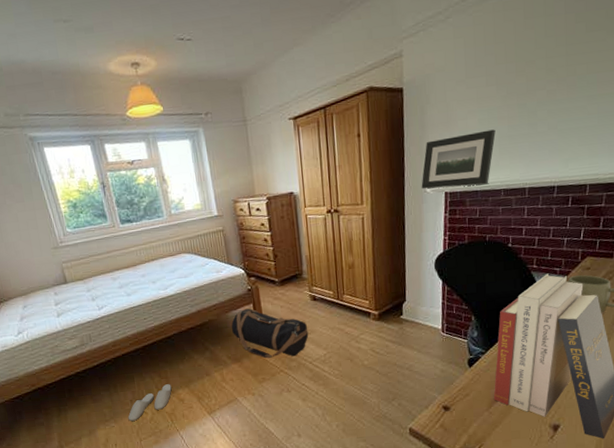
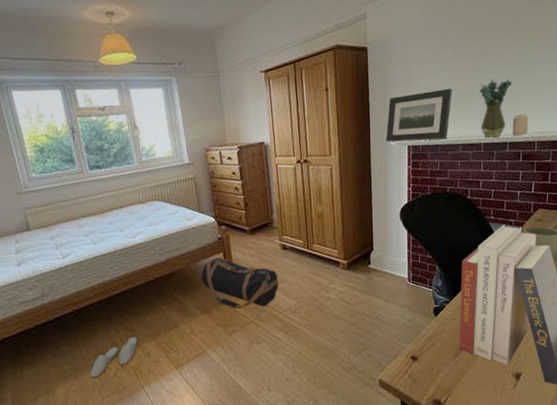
vase: none [525,116,564,182] -> present [479,79,512,138]
candle: none [561,154,581,179] -> present [512,114,529,136]

